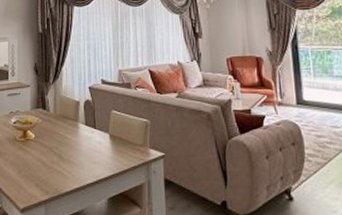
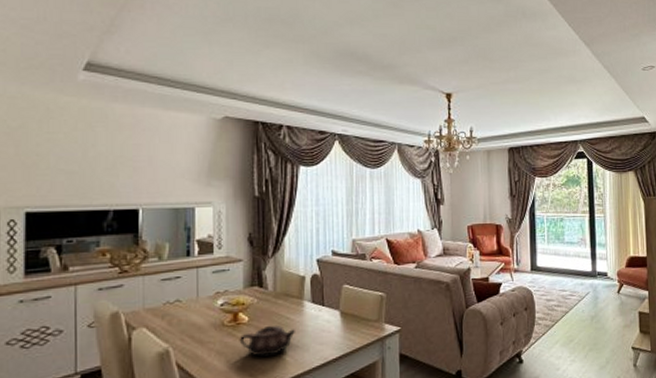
teapot: none [27,143,72,169] -> present [239,325,295,357]

